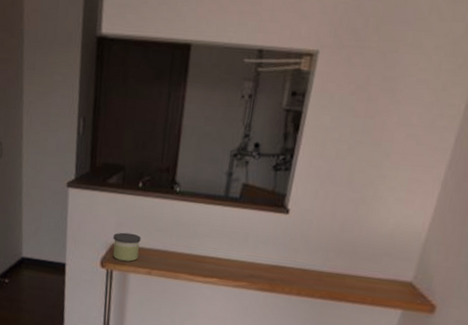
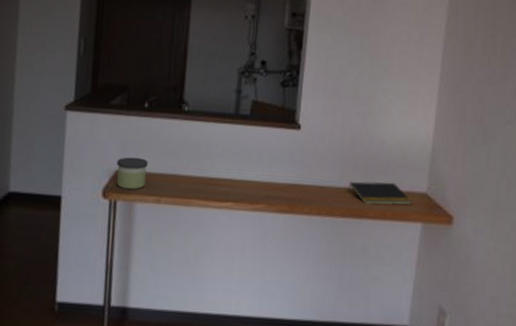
notepad: none [329,267,395,292] -> present [347,181,412,205]

